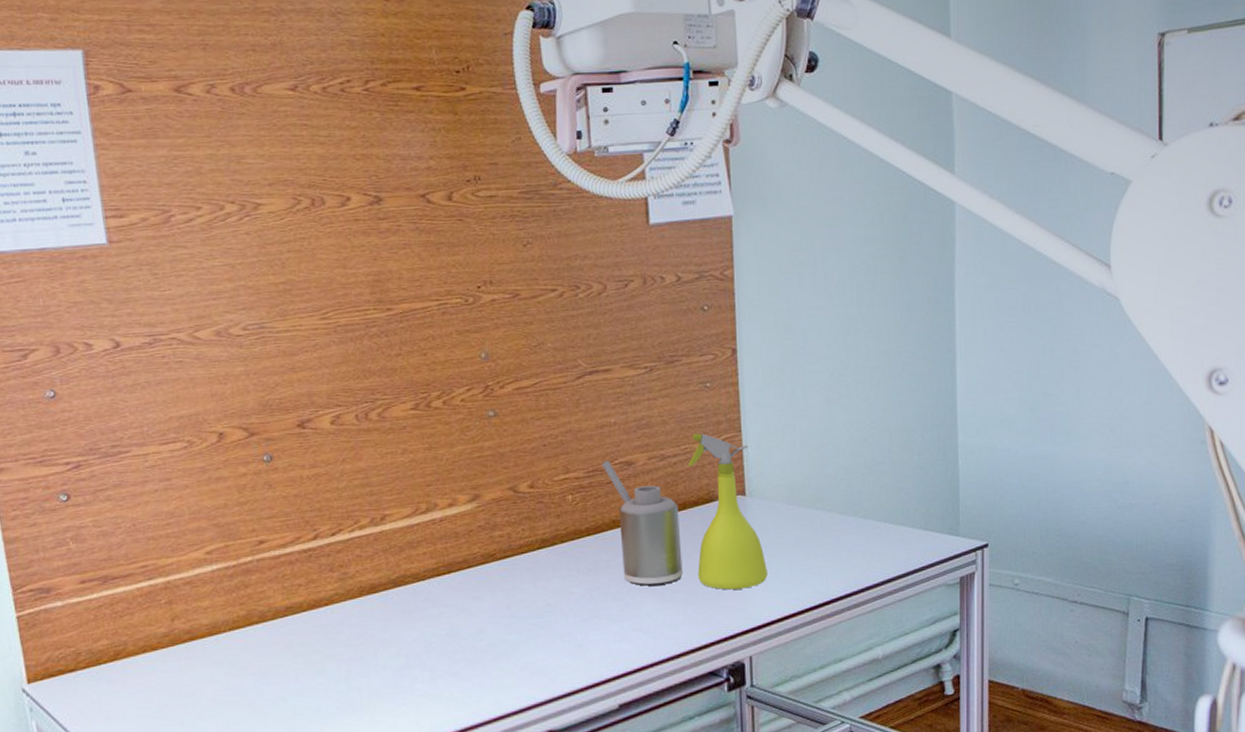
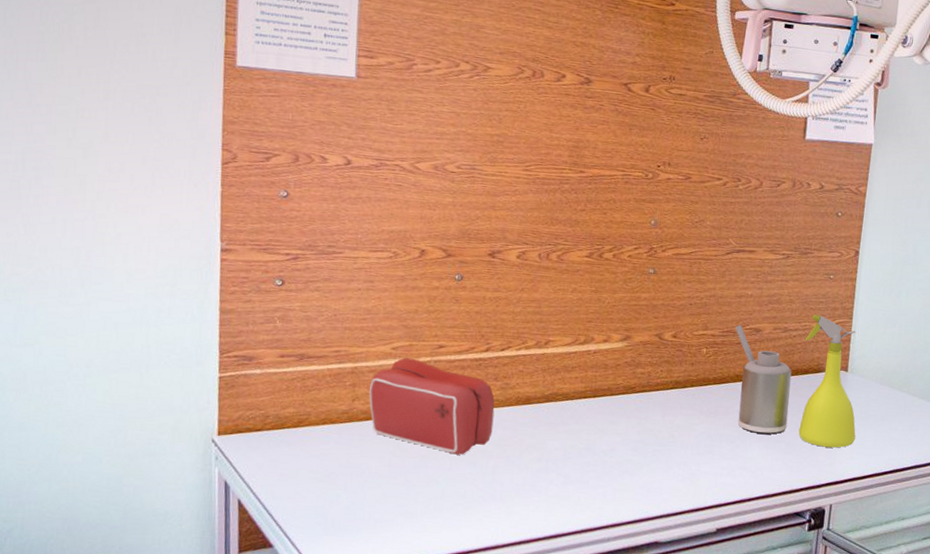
first aid kit: none [187,561,338,665] -> present [368,357,495,455]

